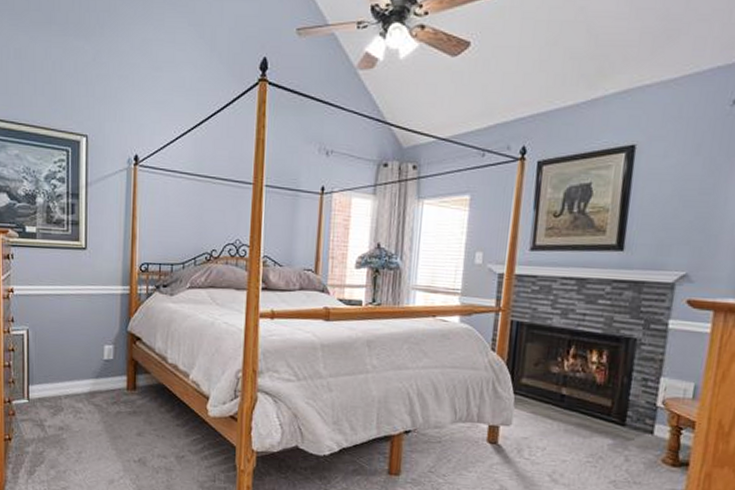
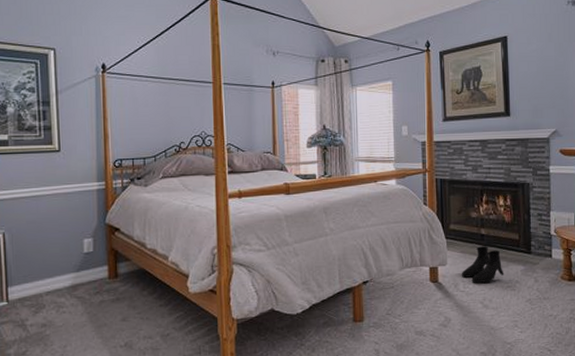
boots: none [527,408,585,453] -> present [461,246,504,283]

